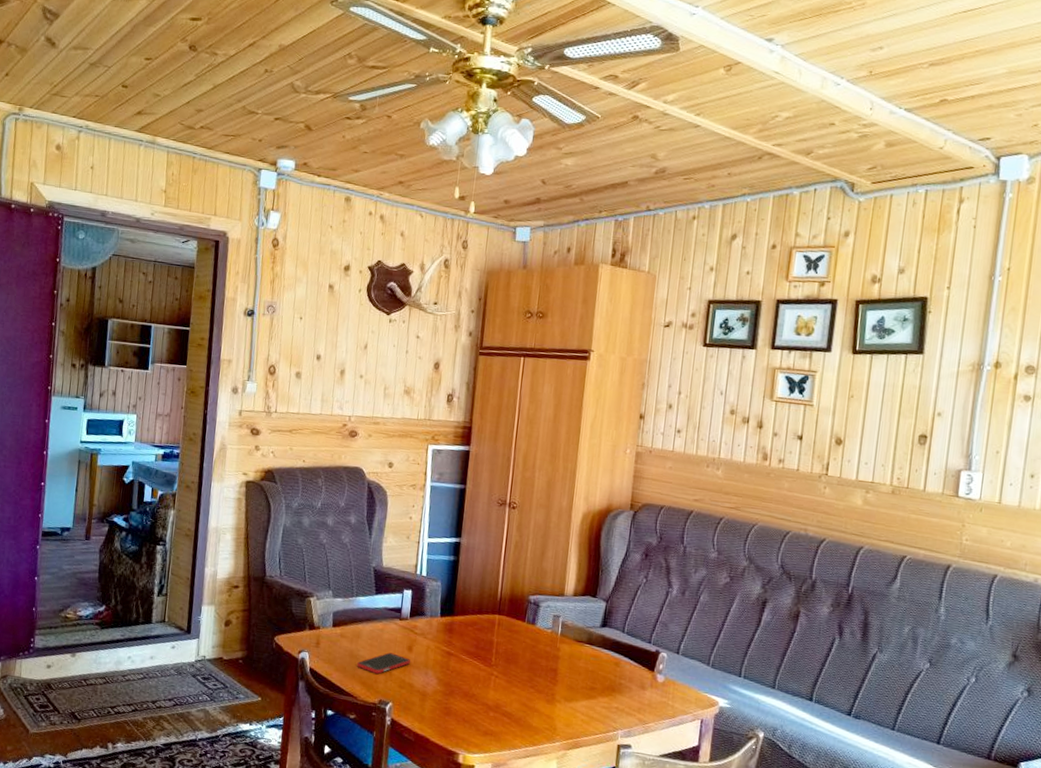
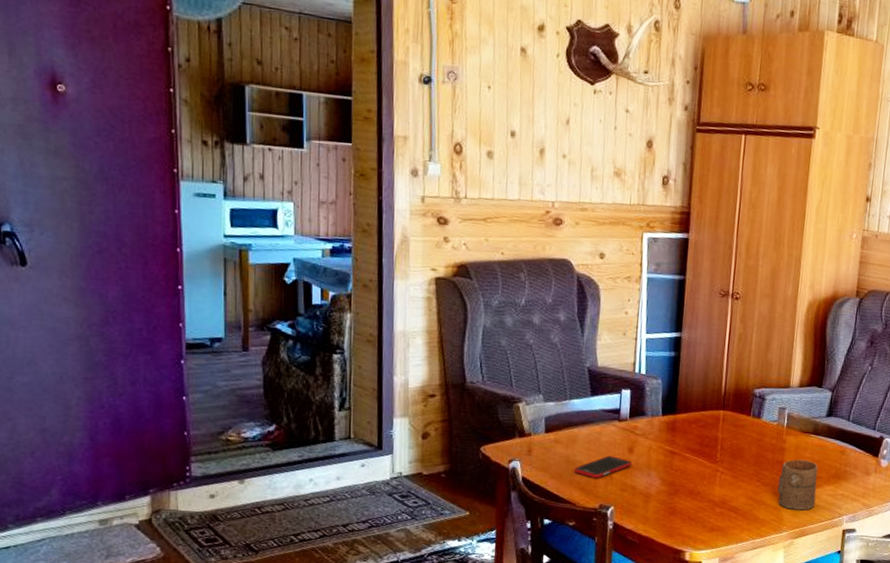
cup: none [551,668,592,722] -> present [777,459,818,511]

